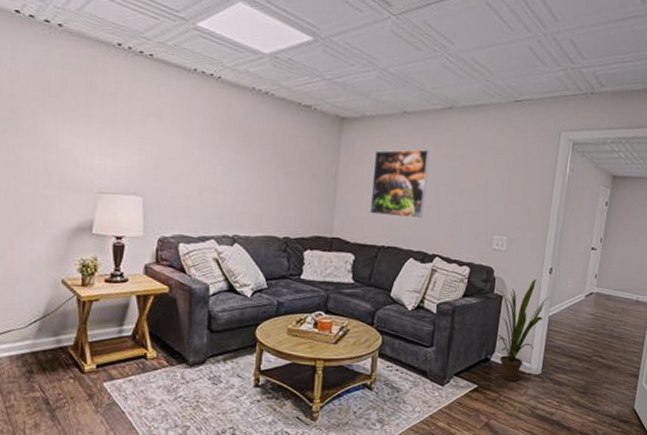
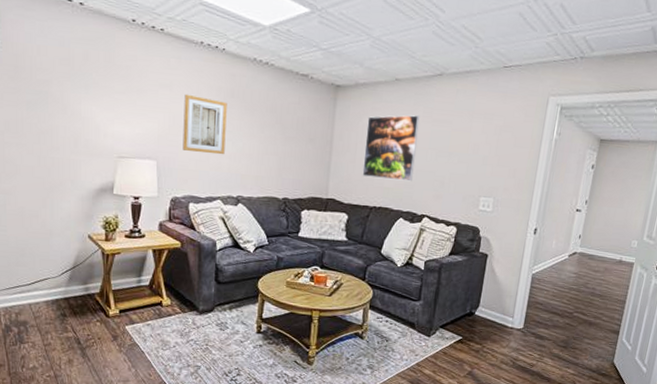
wall art: none [172,124,223,191] -> present [182,94,227,155]
house plant: present [495,279,550,381] -> none [479,239,534,334]

